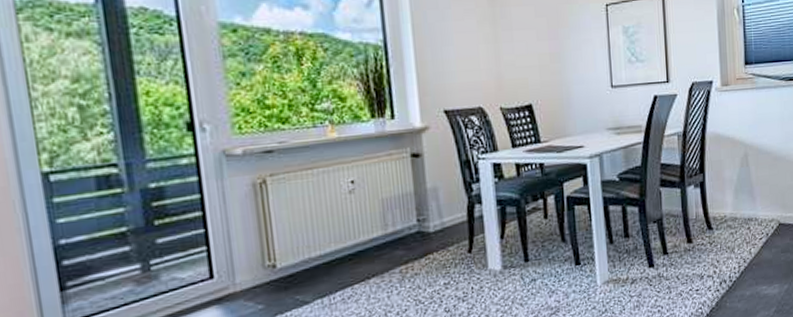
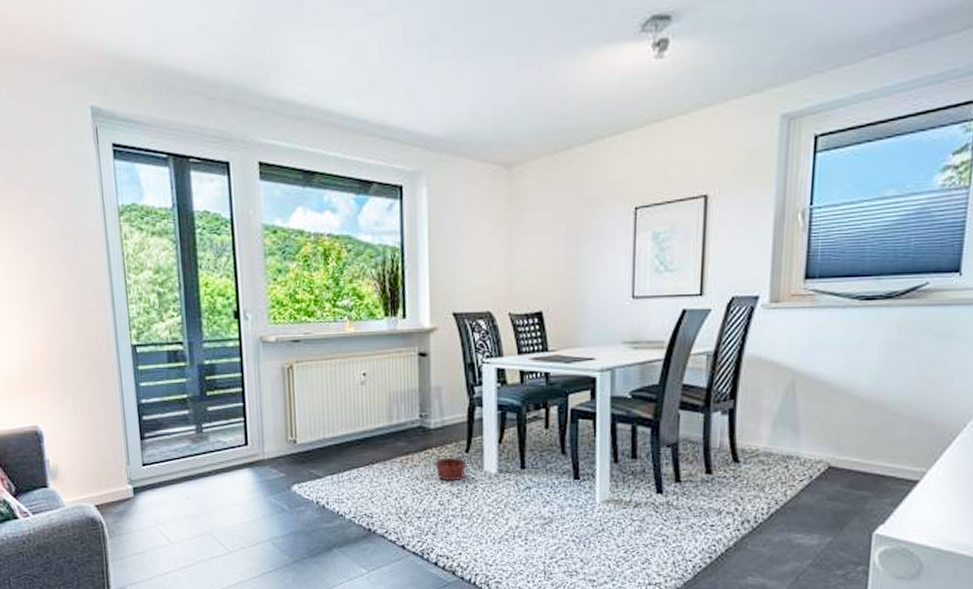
basket: none [437,237,471,286] -> present [434,436,467,482]

